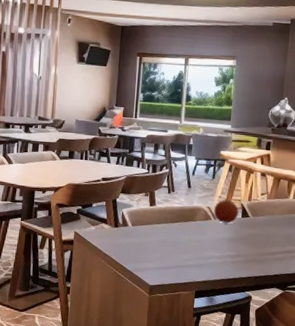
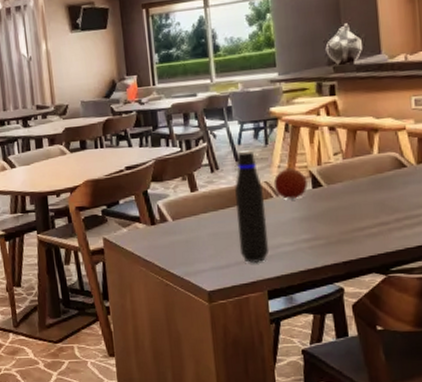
water bottle: none [179,180,206,269] -> present [235,150,270,264]

